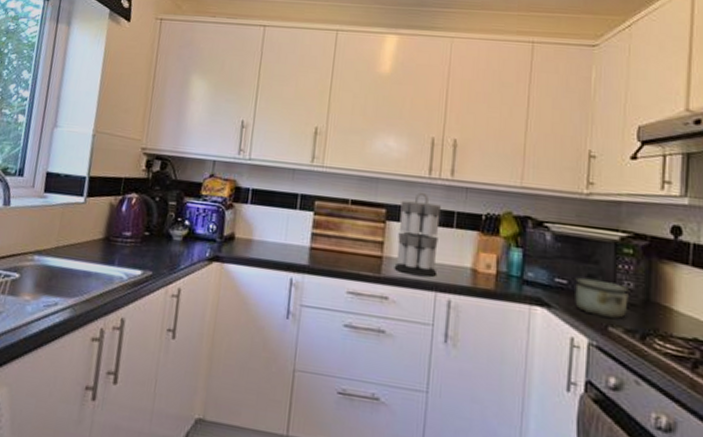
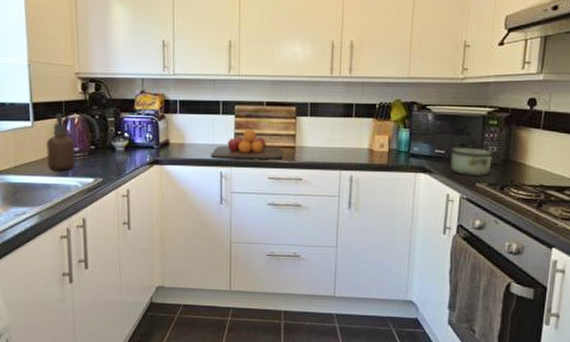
soap dispenser: none [93,190,128,259] -> present [47,113,75,171]
chopping board: none [281,230,367,271] -> present [211,130,283,160]
spice rack: present [394,192,441,277] -> none [305,89,342,160]

